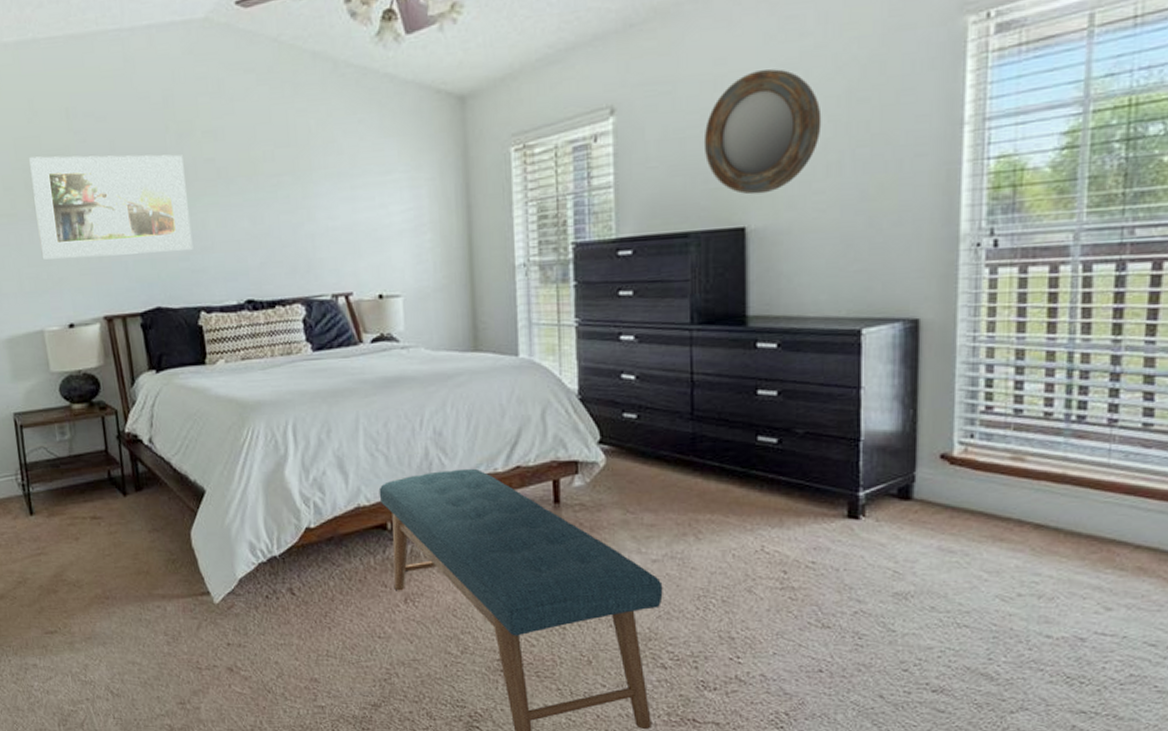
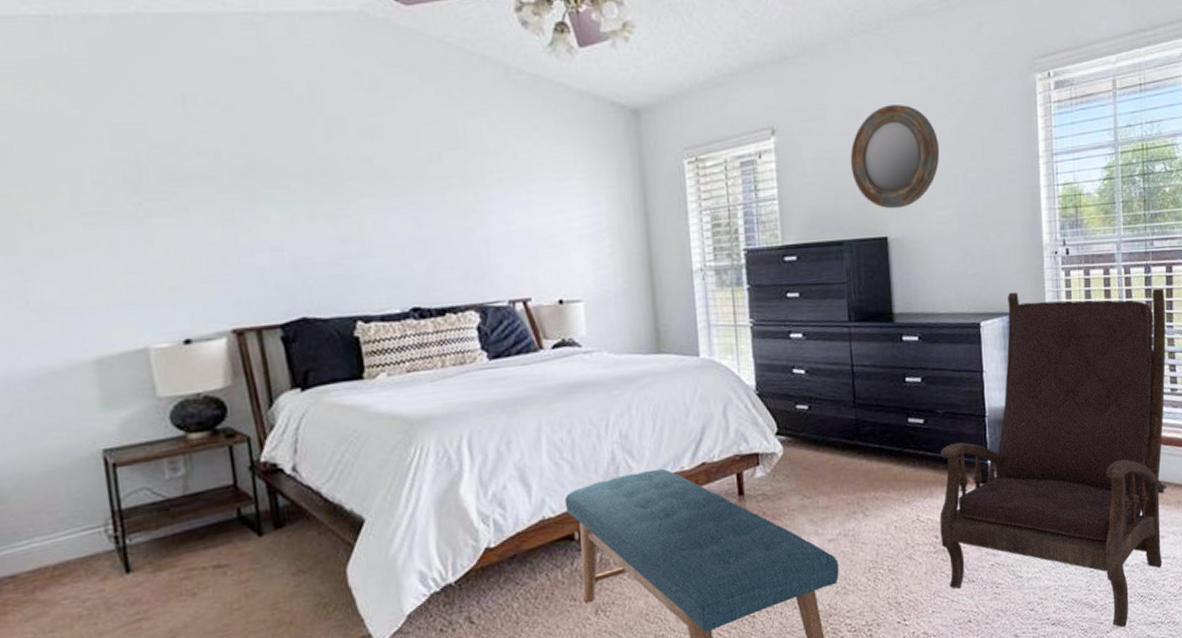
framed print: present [29,154,193,260] -> none [130,146,347,265]
armchair: none [790,290,1146,710] -> present [939,288,1167,628]

